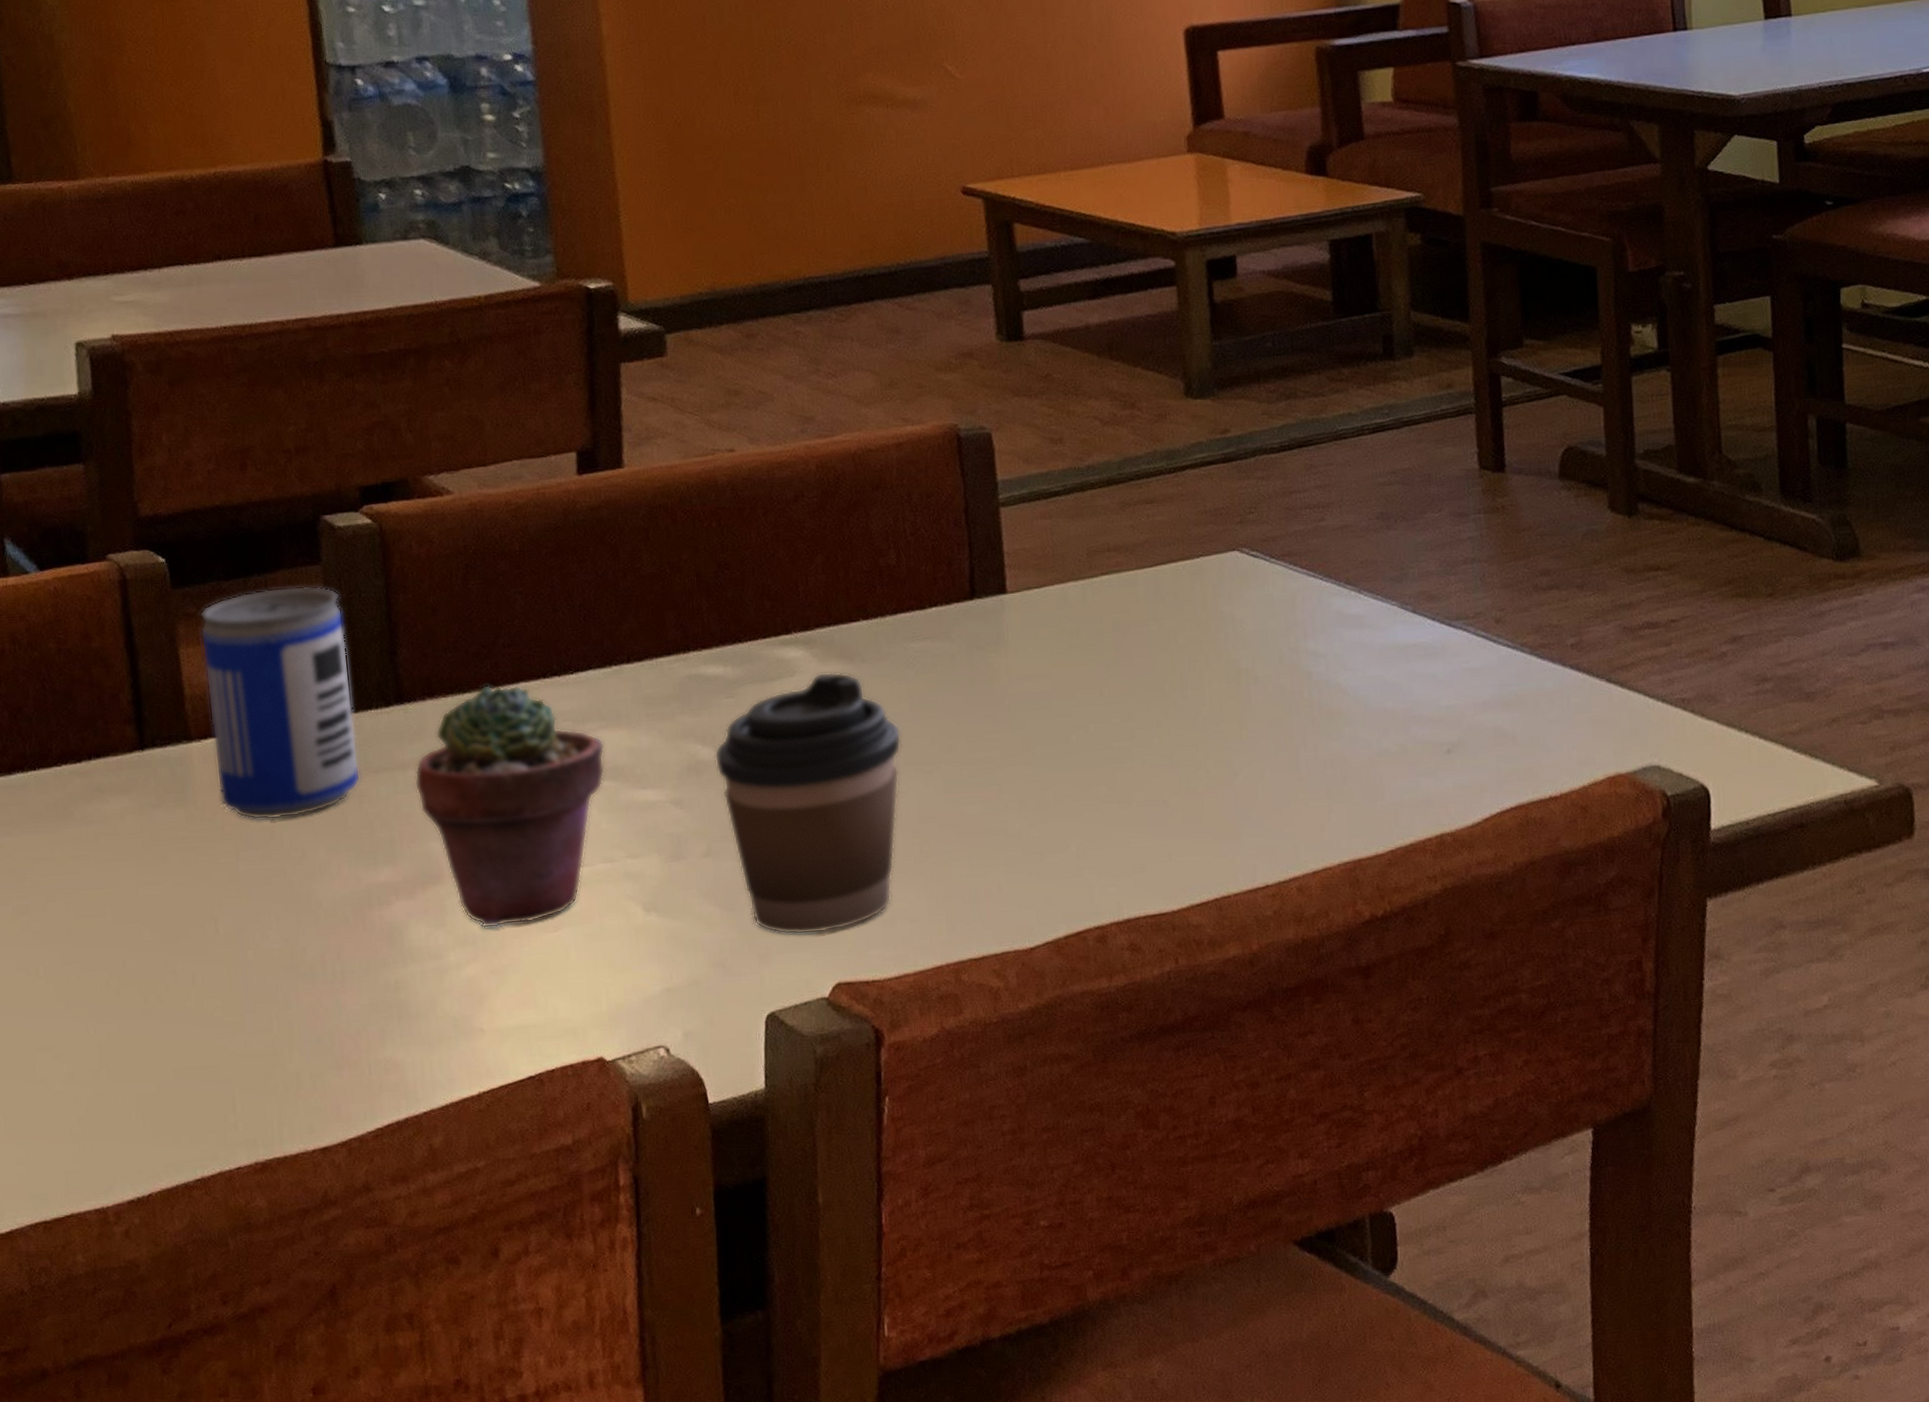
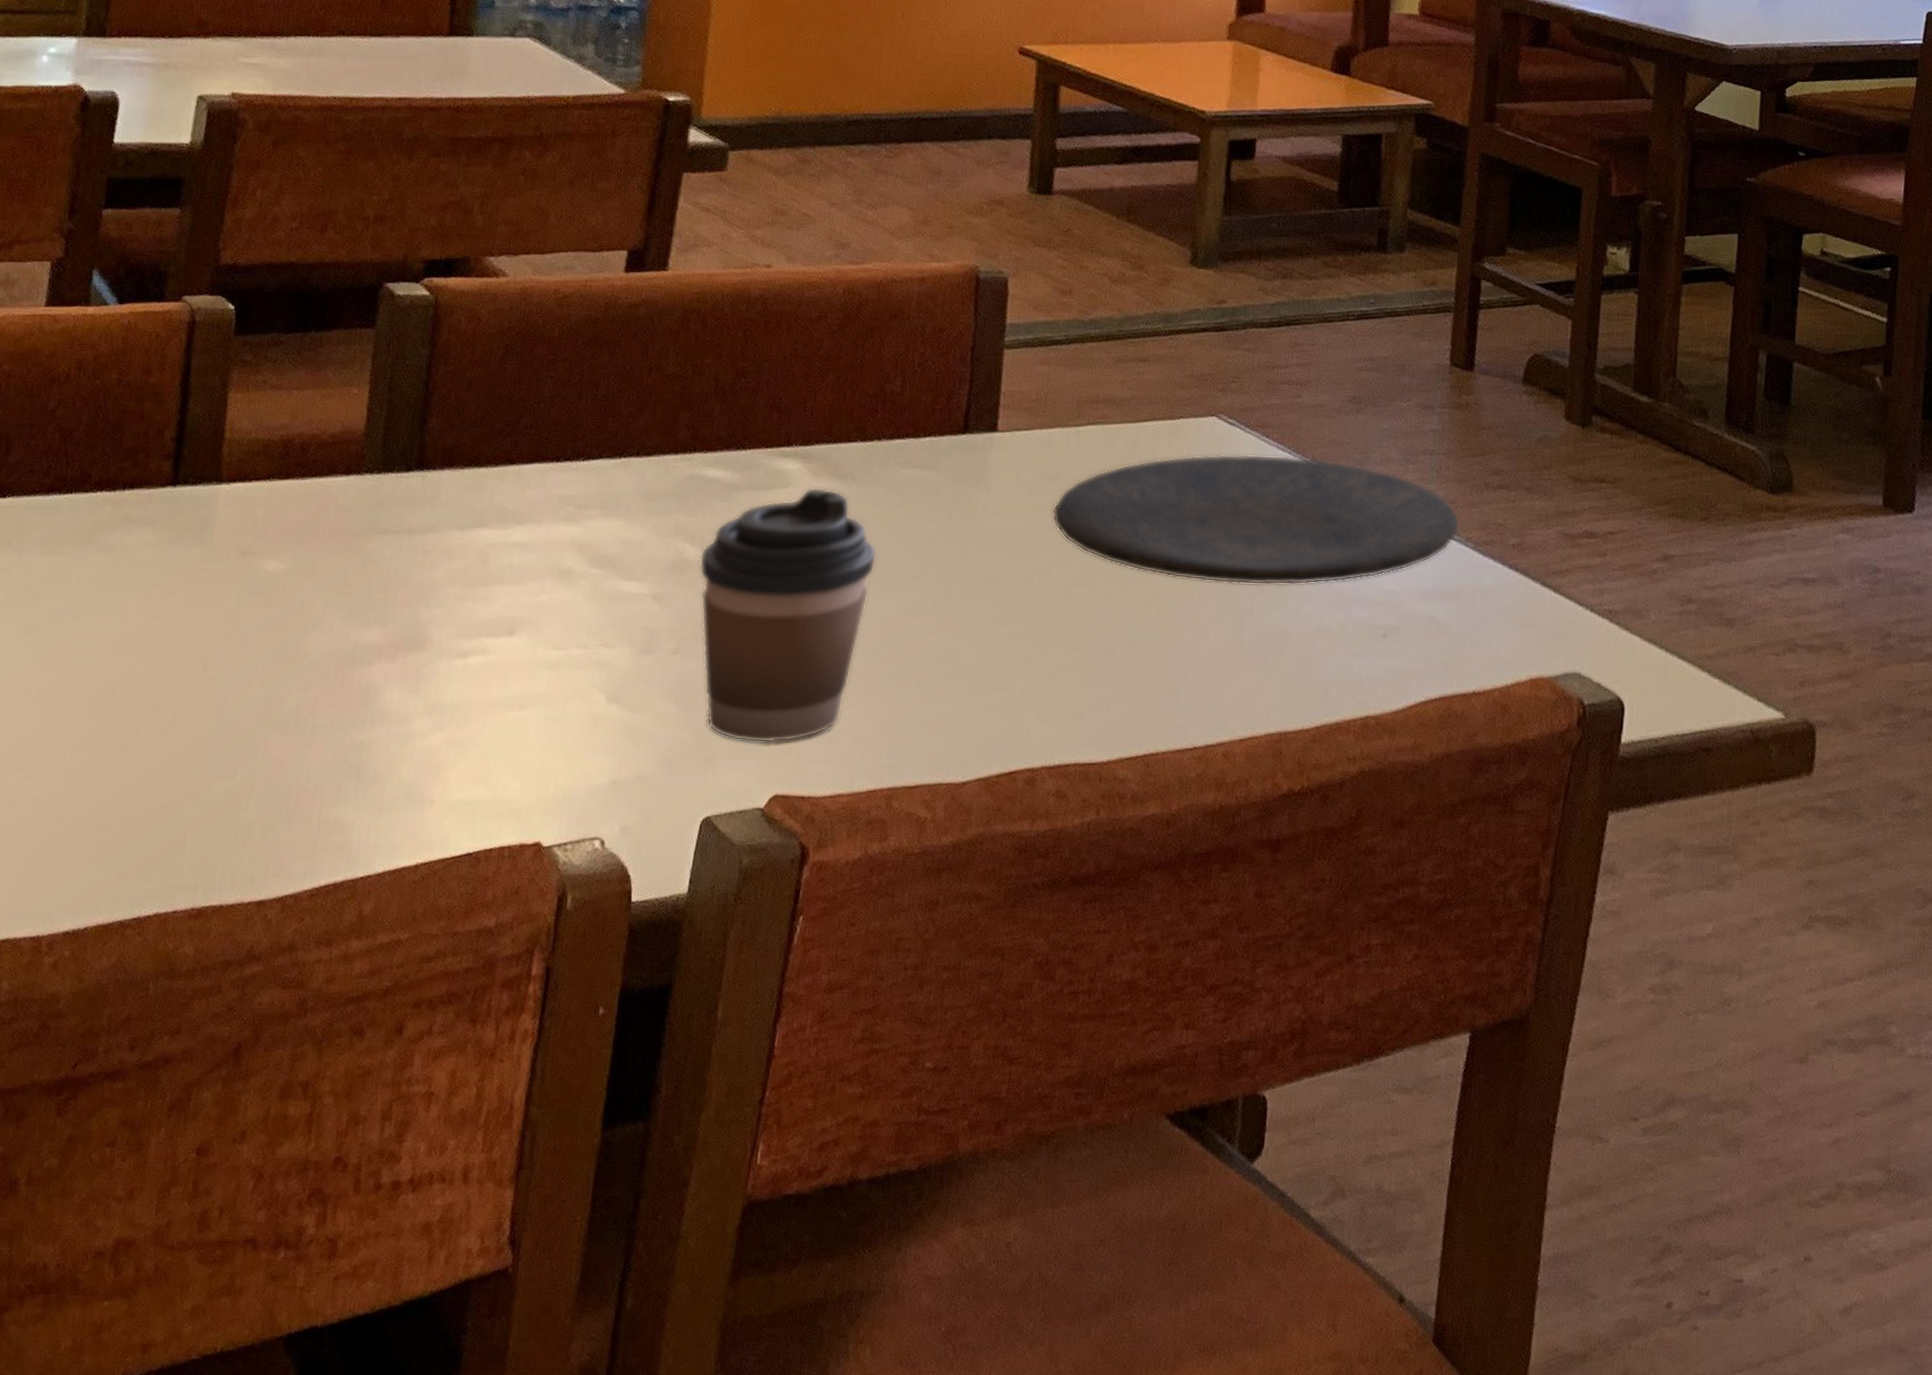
beer can: present [199,586,361,820] -> none [235,345,386,569]
potted succulent: present [414,684,605,929] -> none [417,461,601,701]
plate: none [1079,581,1513,720] -> present [1052,454,1460,586]

